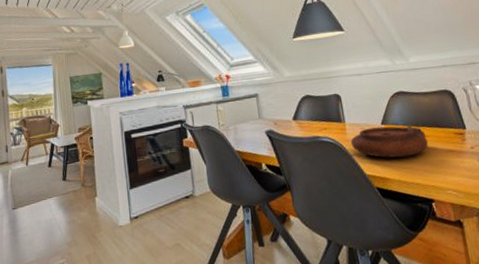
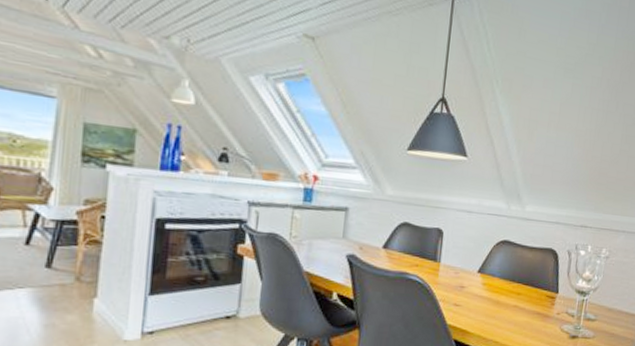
plate: present [350,125,428,158] -> none [440,274,519,312]

